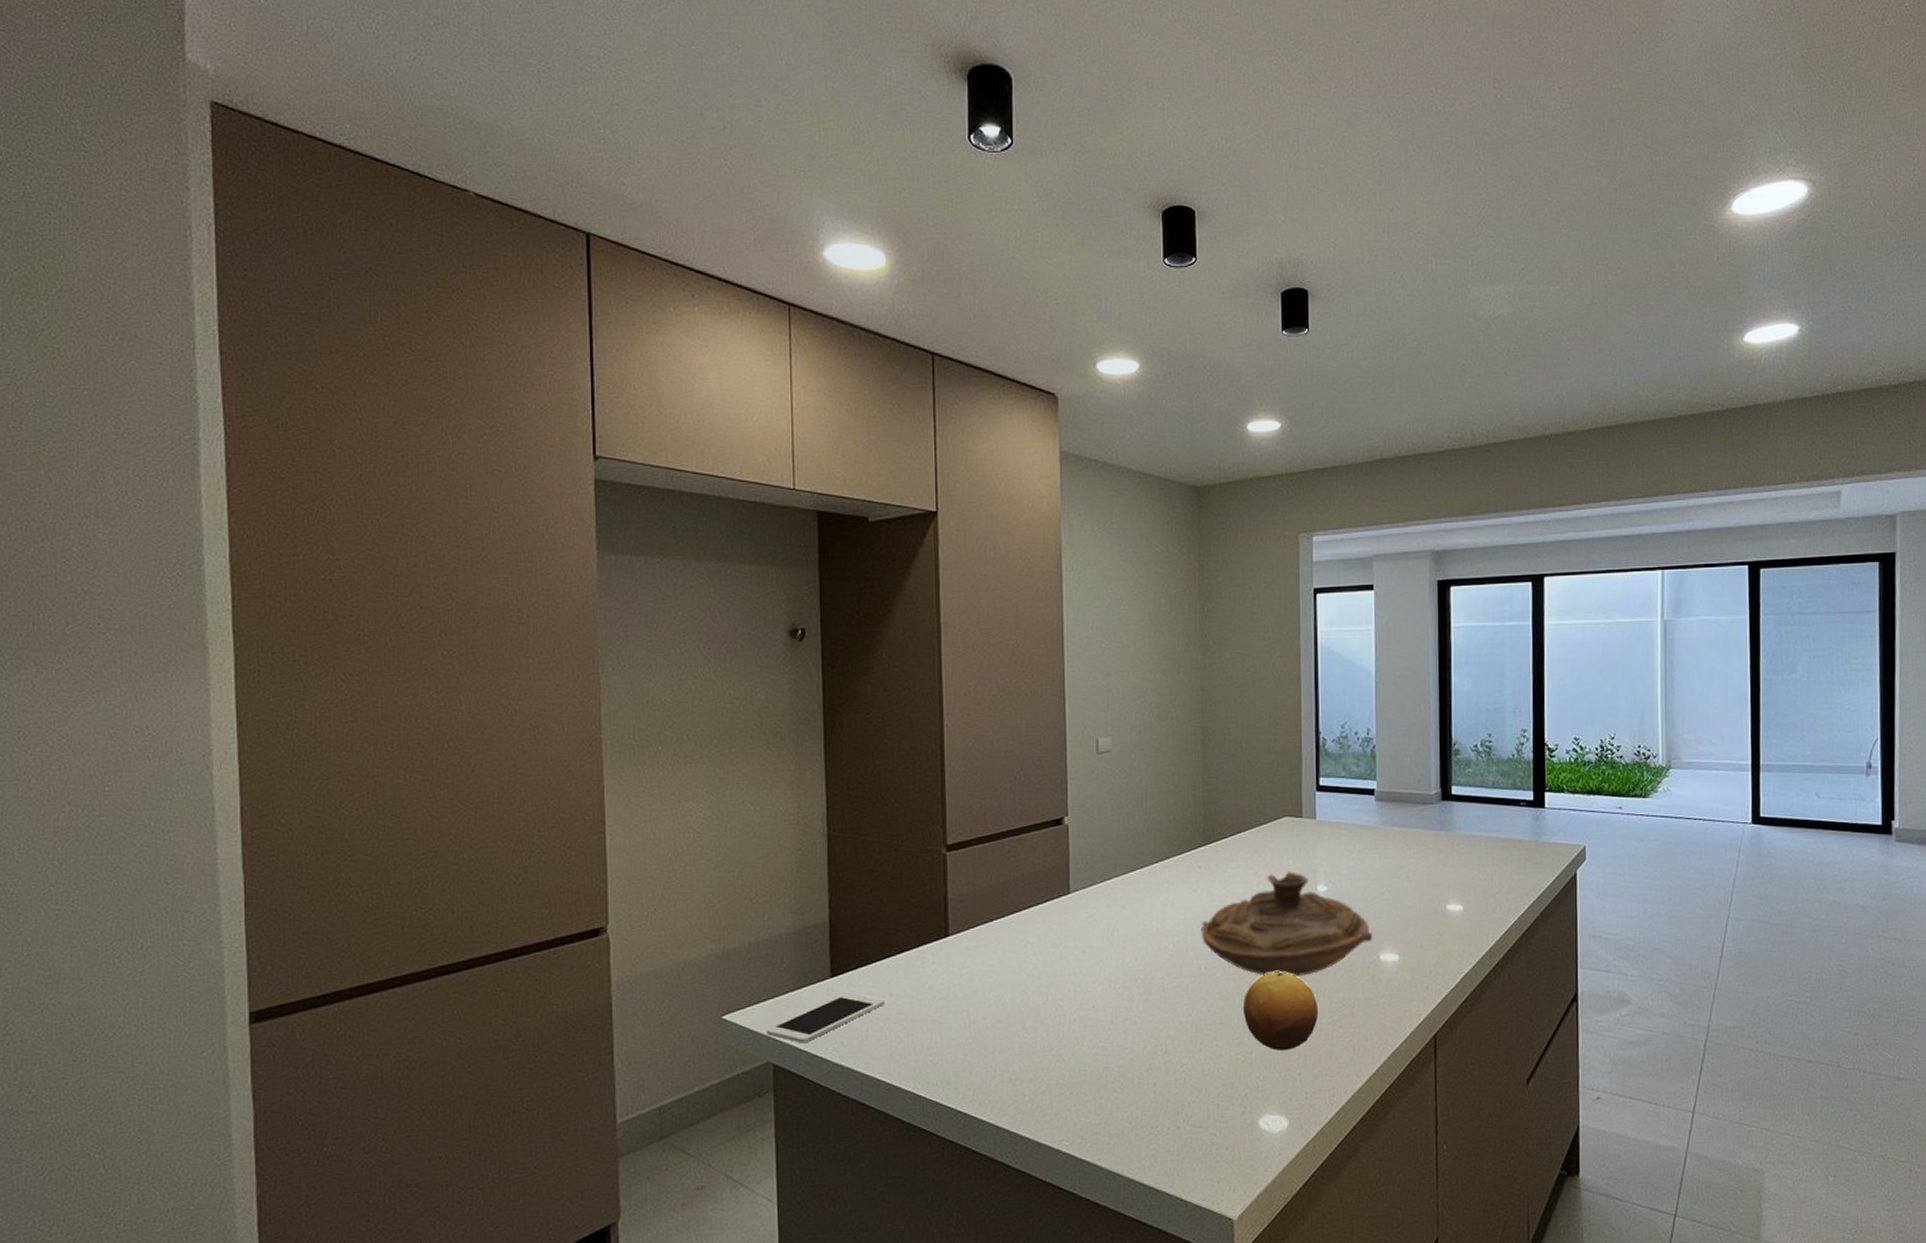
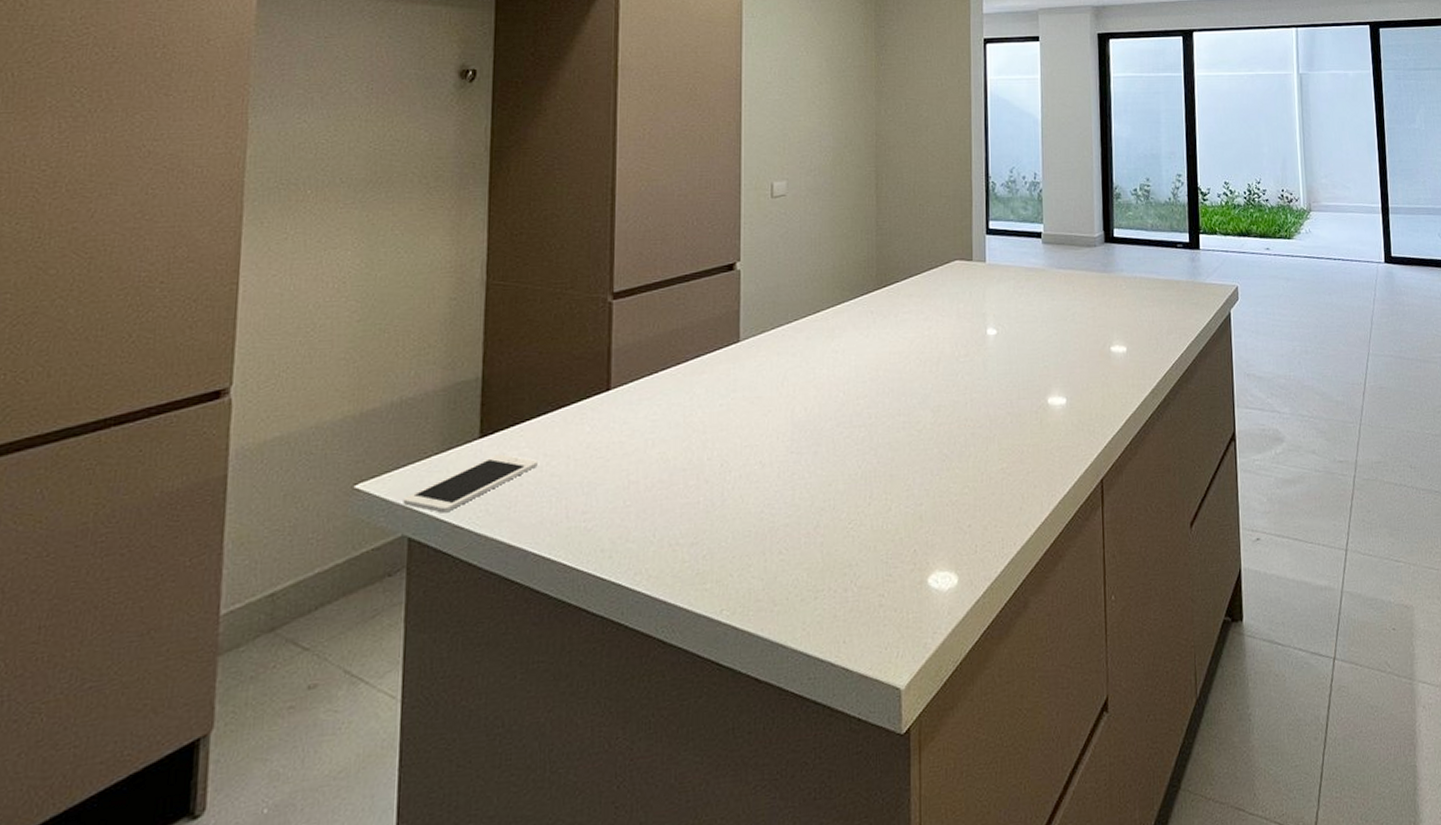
decorative bowl: present [1200,872,1373,976] -> none [871,315,1041,423]
fruit: present [1242,971,1319,1051] -> none [913,418,989,503]

